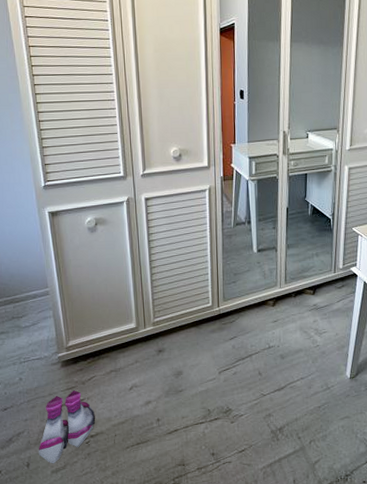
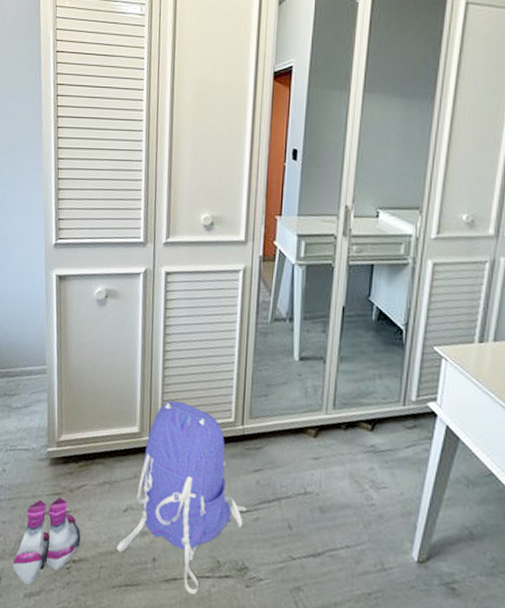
backpack: none [127,298,227,438] -> present [117,400,247,595]

